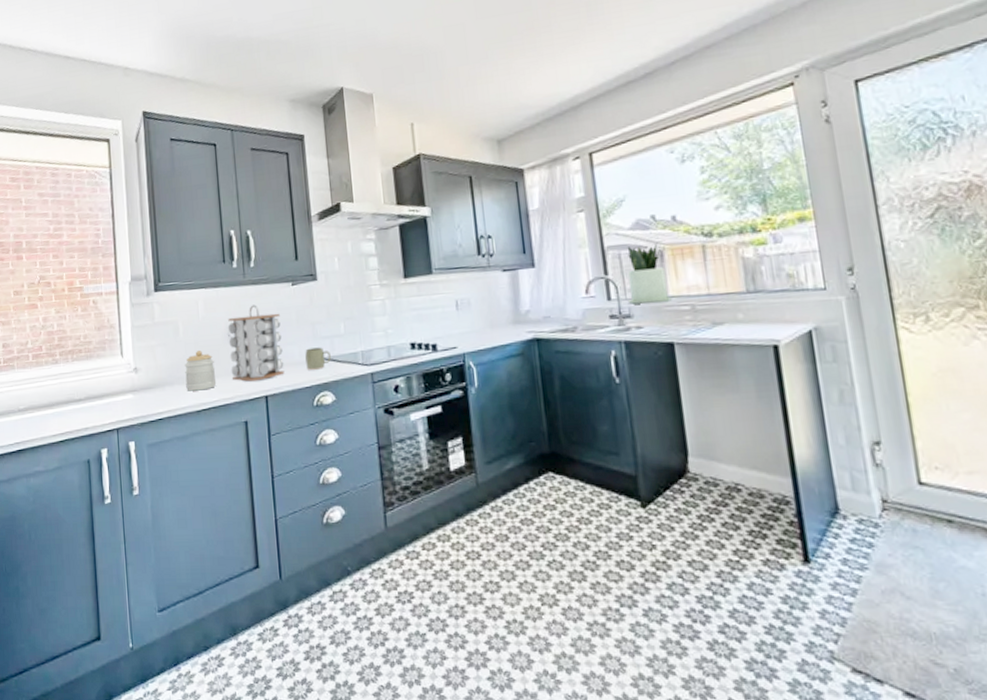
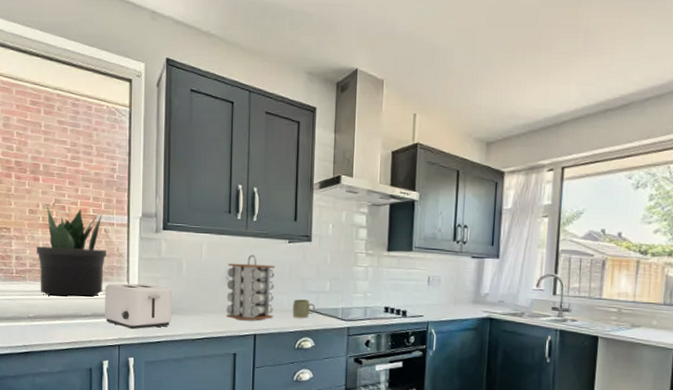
planter: none [24,283,97,384] -> present [37,207,106,297]
toaster: none [98,354,172,409] -> present [105,283,172,330]
jar: present [184,349,217,392] -> none [184,287,213,323]
planter: present [626,242,673,305] -> none [569,253,605,304]

